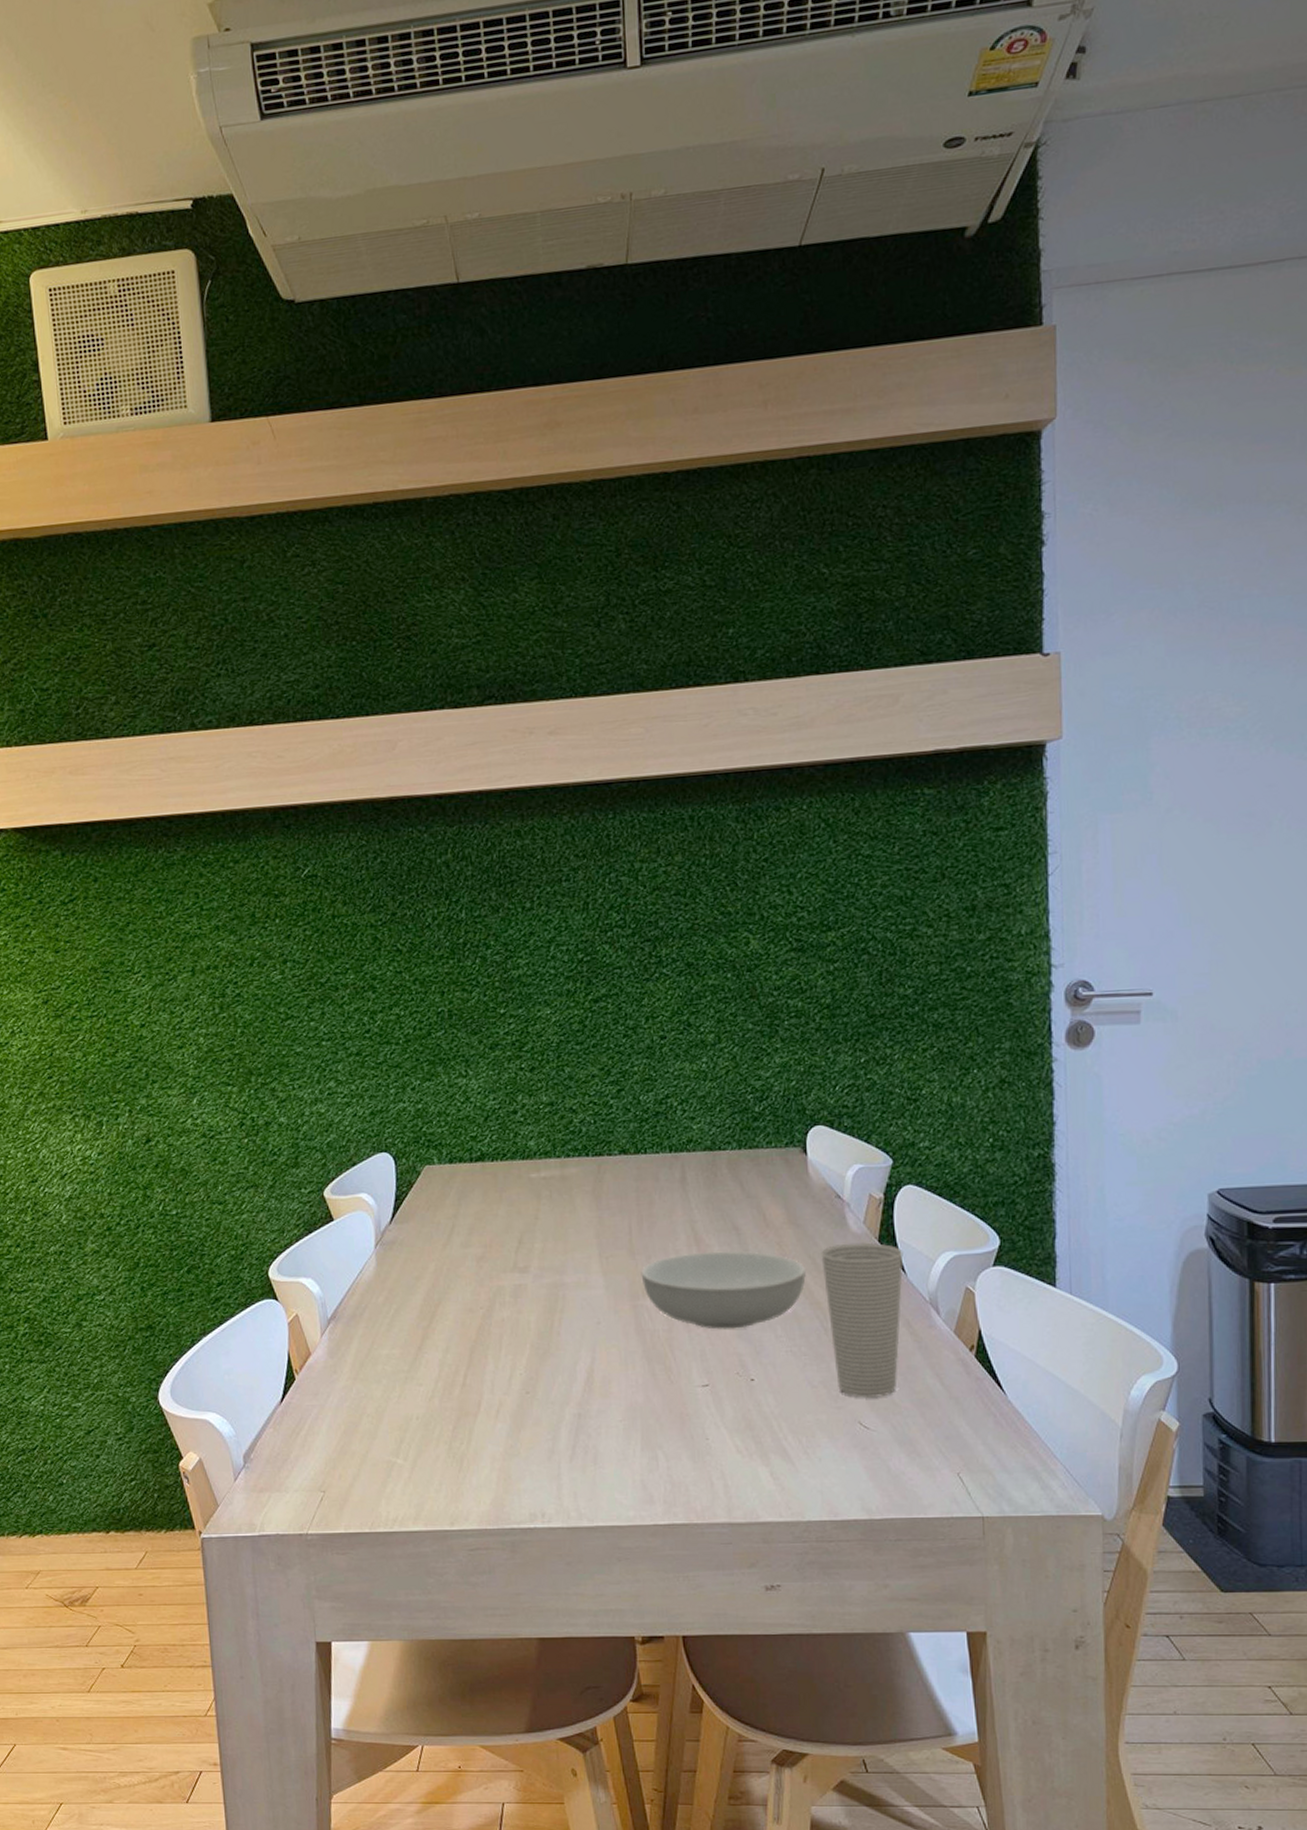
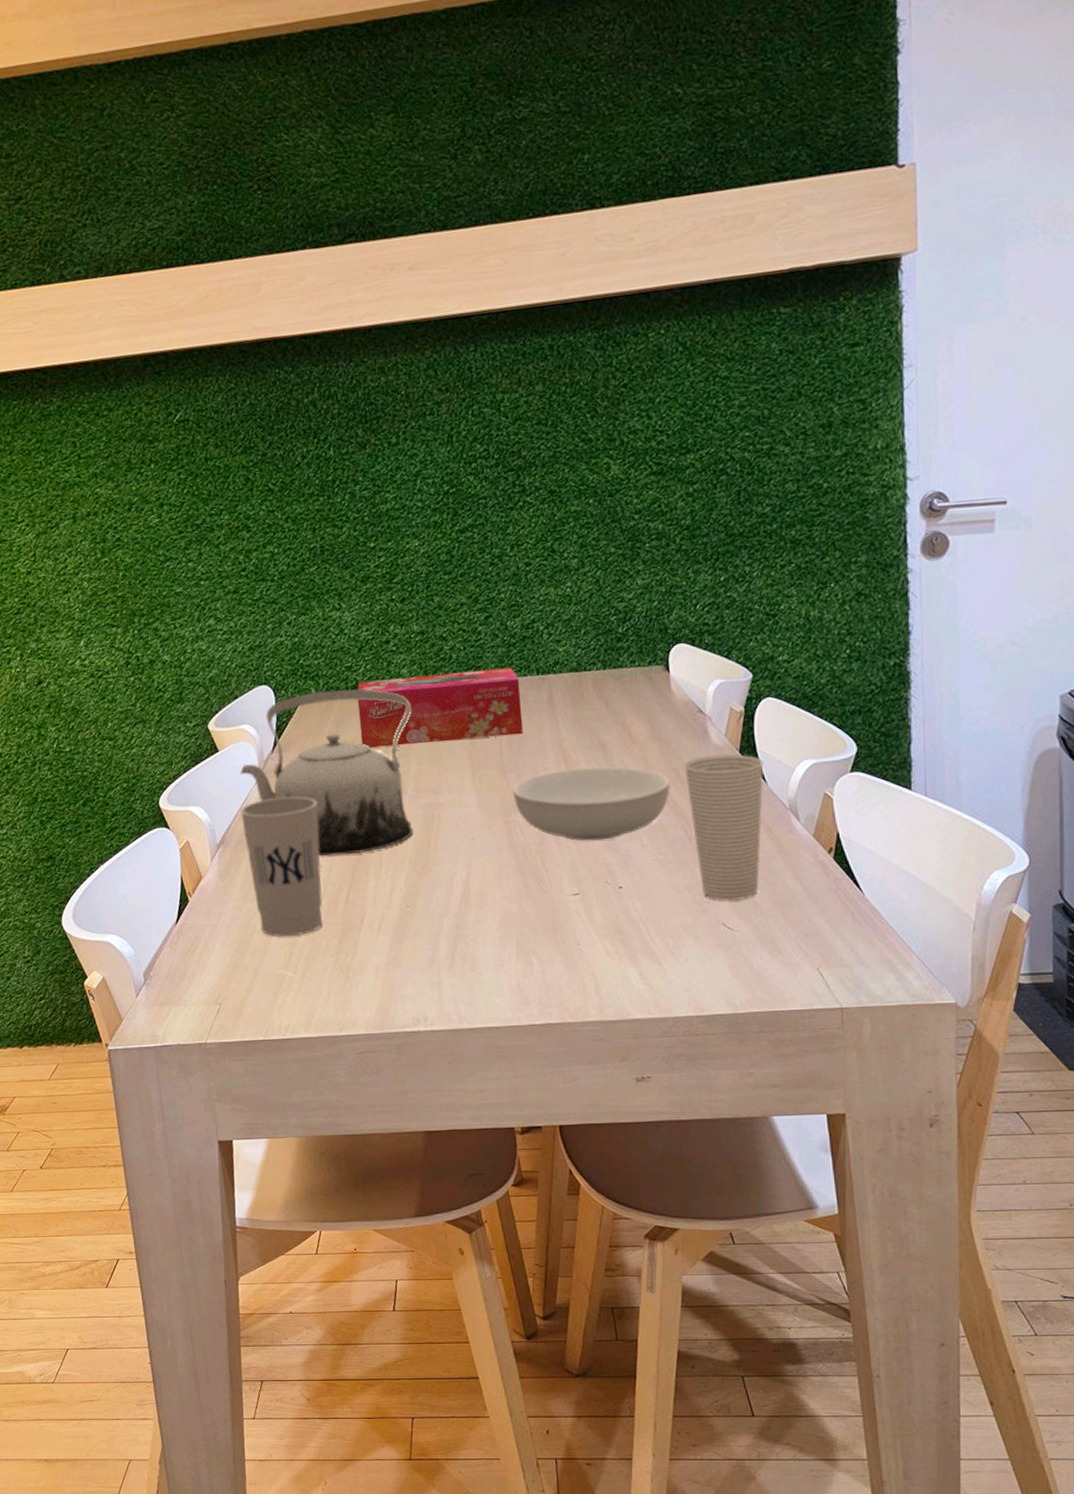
cup: none [354,1271,438,1421] -> present [240,796,323,937]
teapot: none [355,1160,538,1336] -> present [240,689,413,857]
tissue box: none [481,1143,655,1223] -> present [357,667,524,748]

